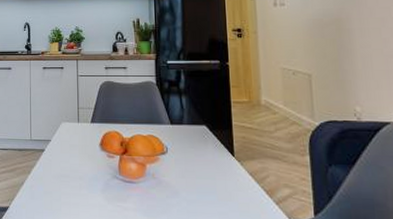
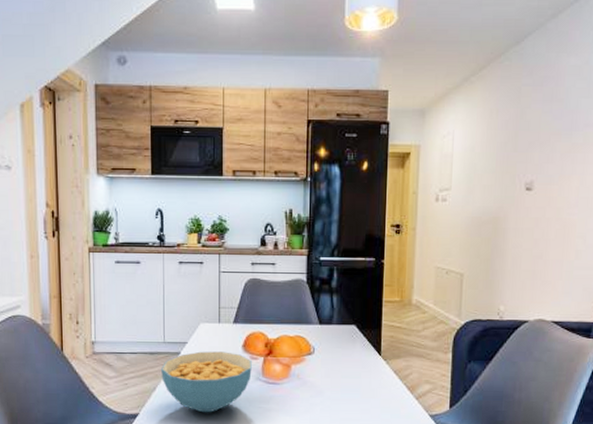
cereal bowl: none [28,149,109,209] -> present [161,351,252,413]

